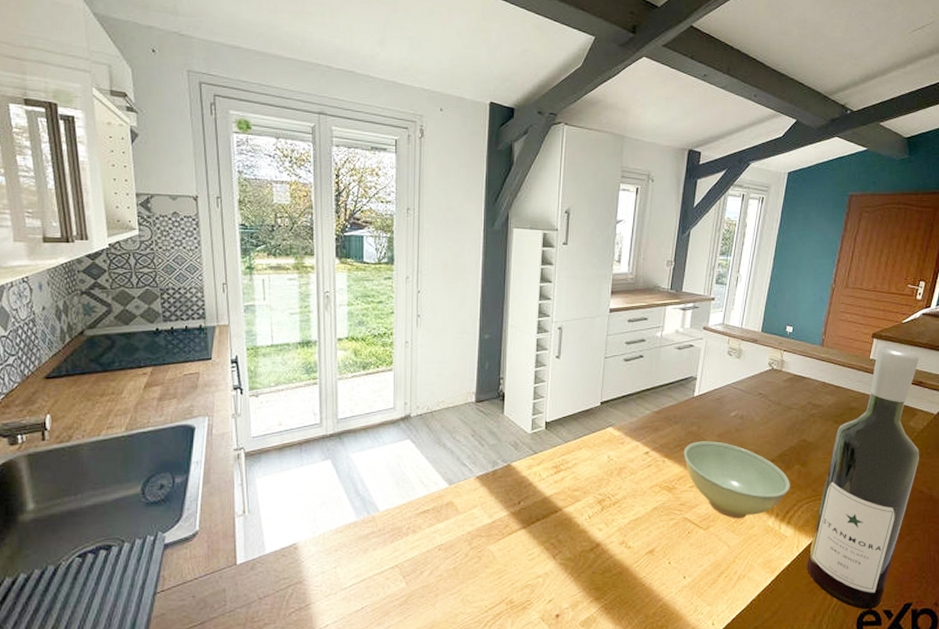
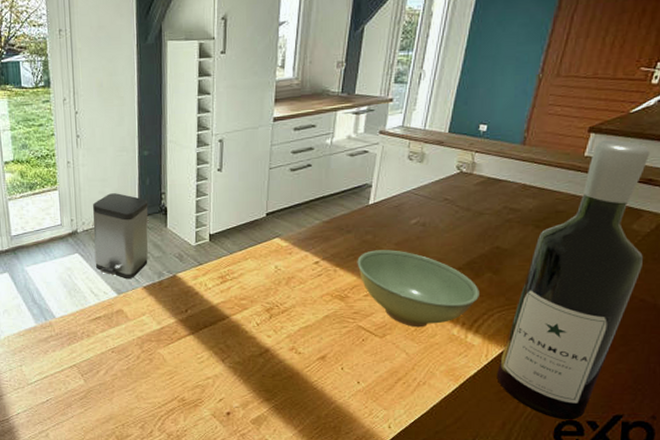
pedal bin: none [427,376,486,467] -> present [93,193,148,278]

